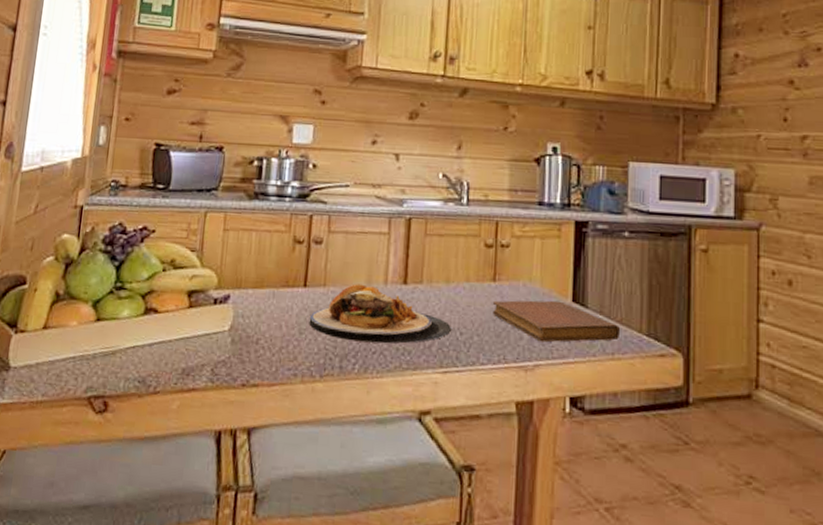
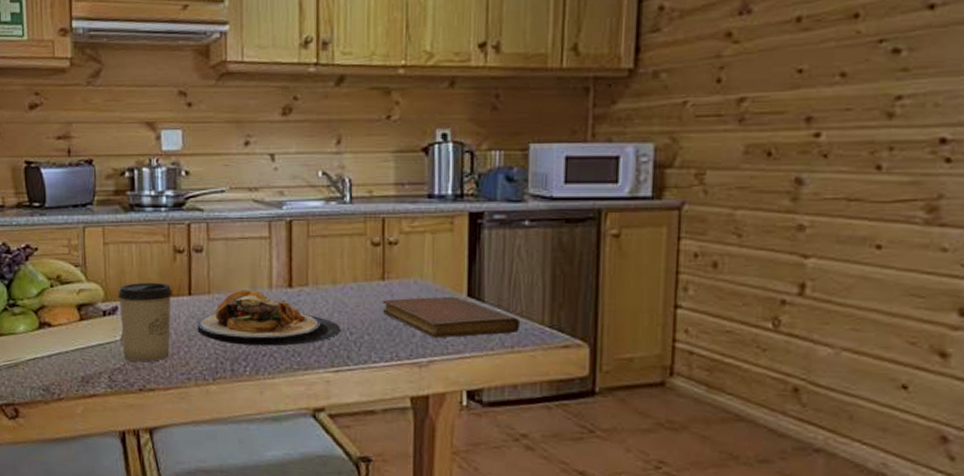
cup: none [230,271,288,355] -> present [118,282,173,362]

